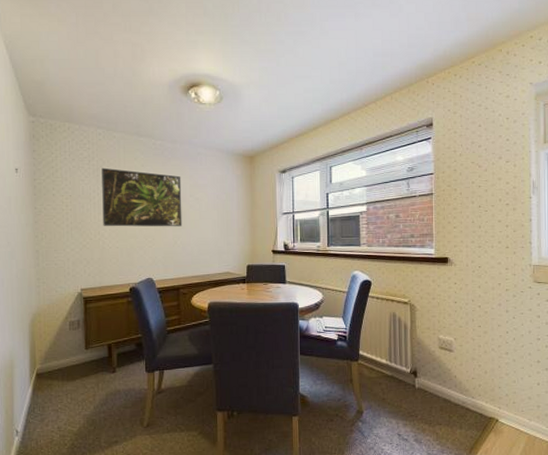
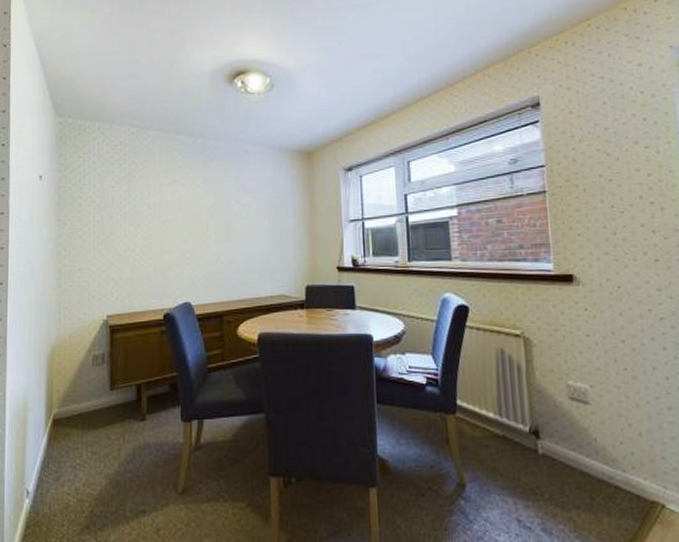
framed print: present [101,167,182,227] -> none [134,171,227,241]

